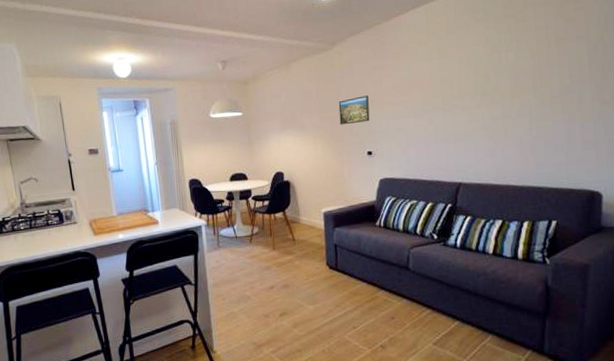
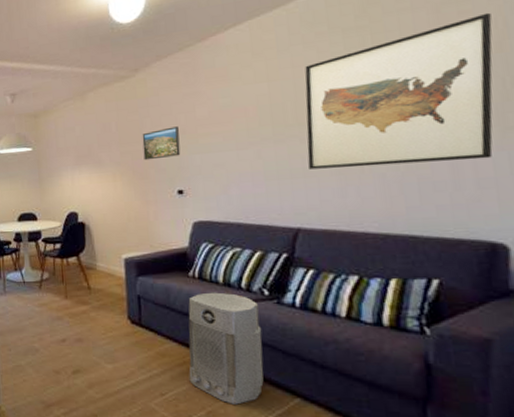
air purifier: none [375,238,433,331] -> present [188,292,264,405]
wall art: none [466,10,597,134] -> present [305,12,493,170]

